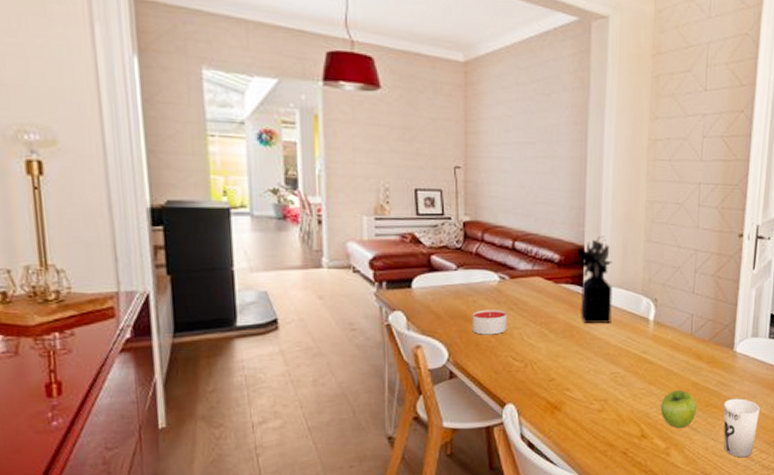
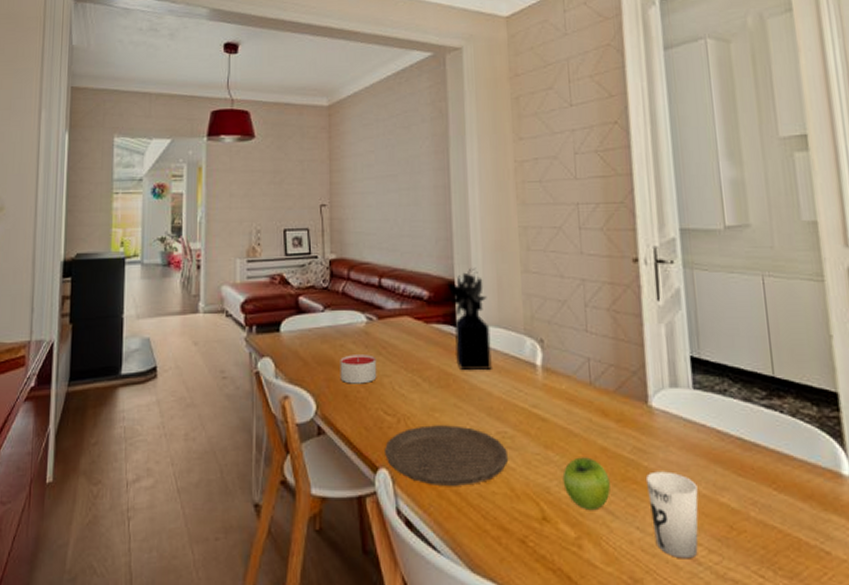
plate: none [512,368,619,415] -> present [385,425,509,486]

